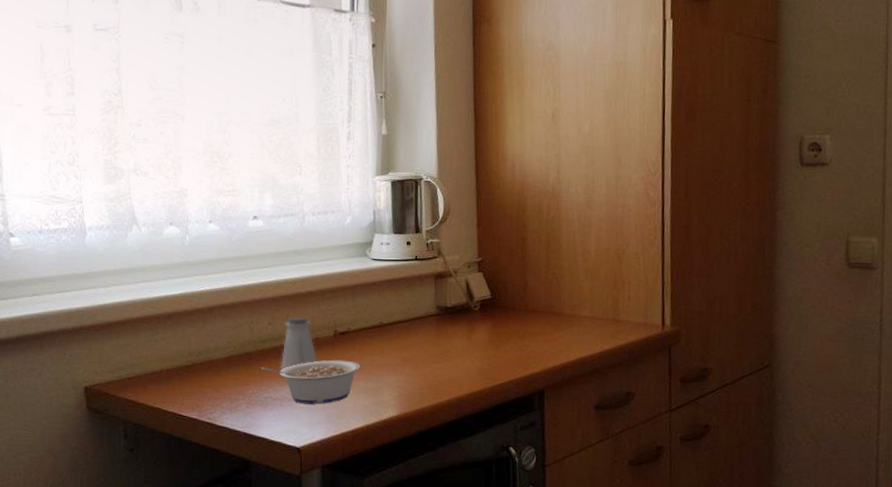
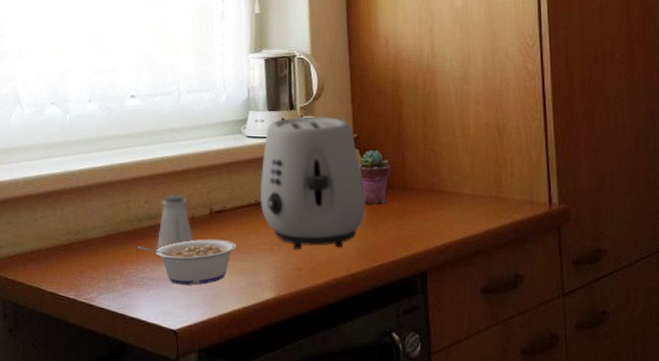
toaster: none [384,239,488,370] -> present [259,116,366,250]
potted succulent: none [482,273,513,326] -> present [358,150,391,204]

